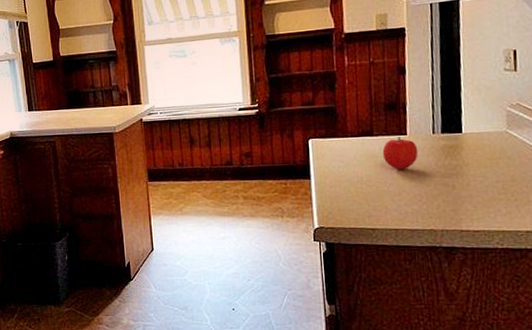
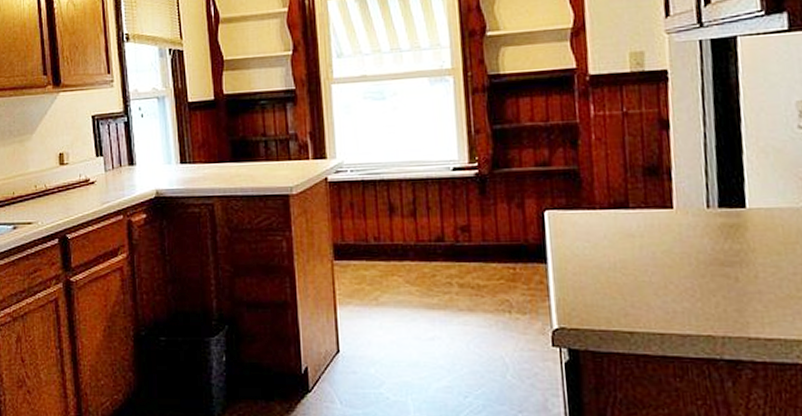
fruit: present [382,136,419,170] -> none [641,209,689,255]

